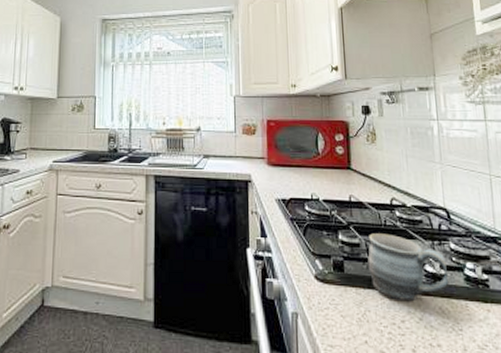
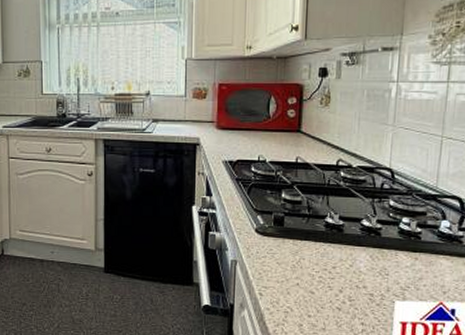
mug: present [367,233,448,302] -> none [307,192,383,251]

